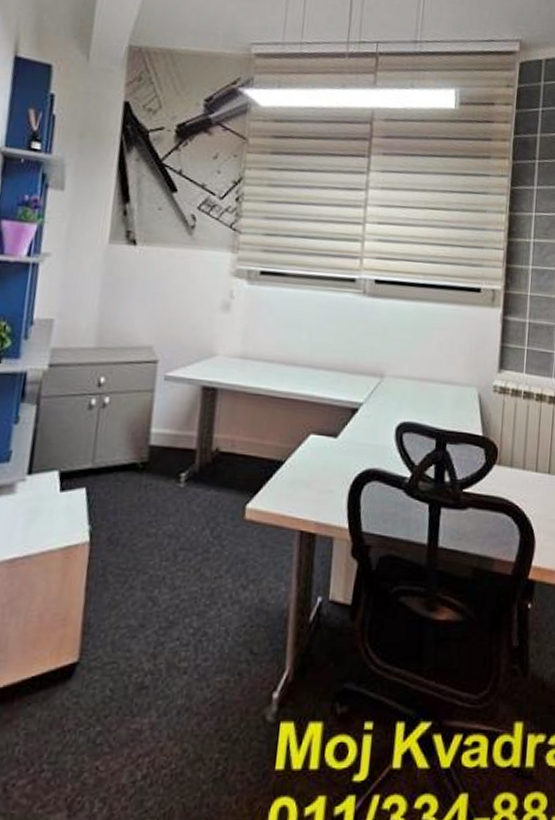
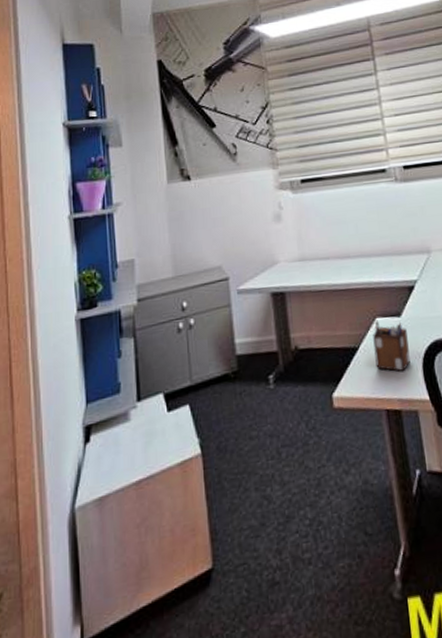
desk organizer: none [299,436,340,494] -> present [373,320,410,371]

